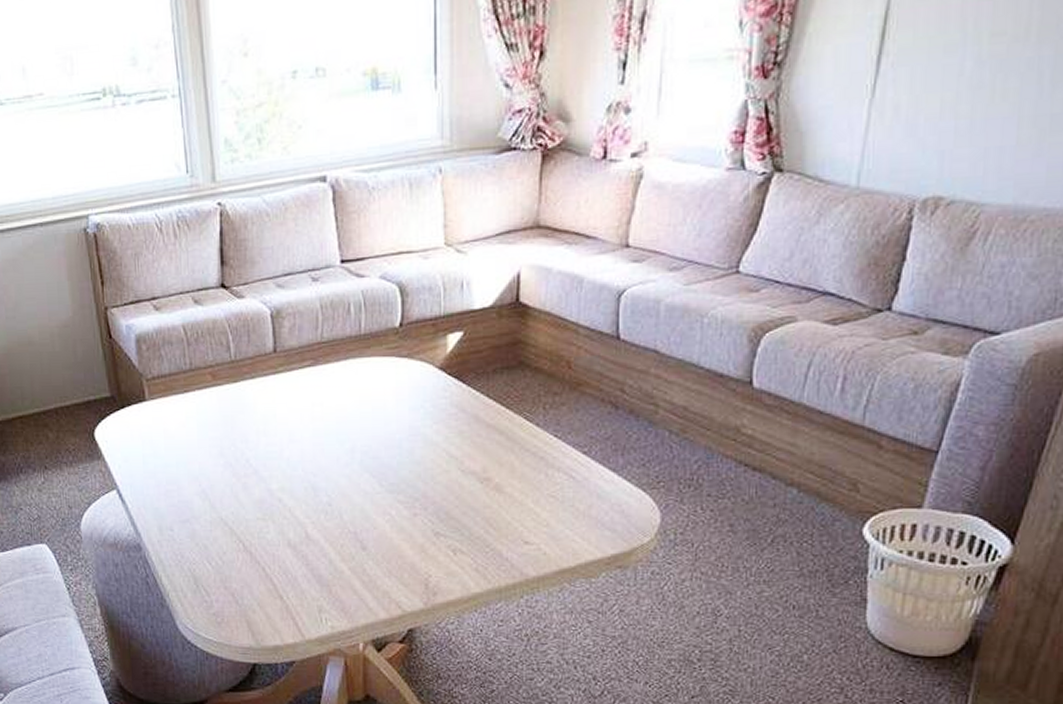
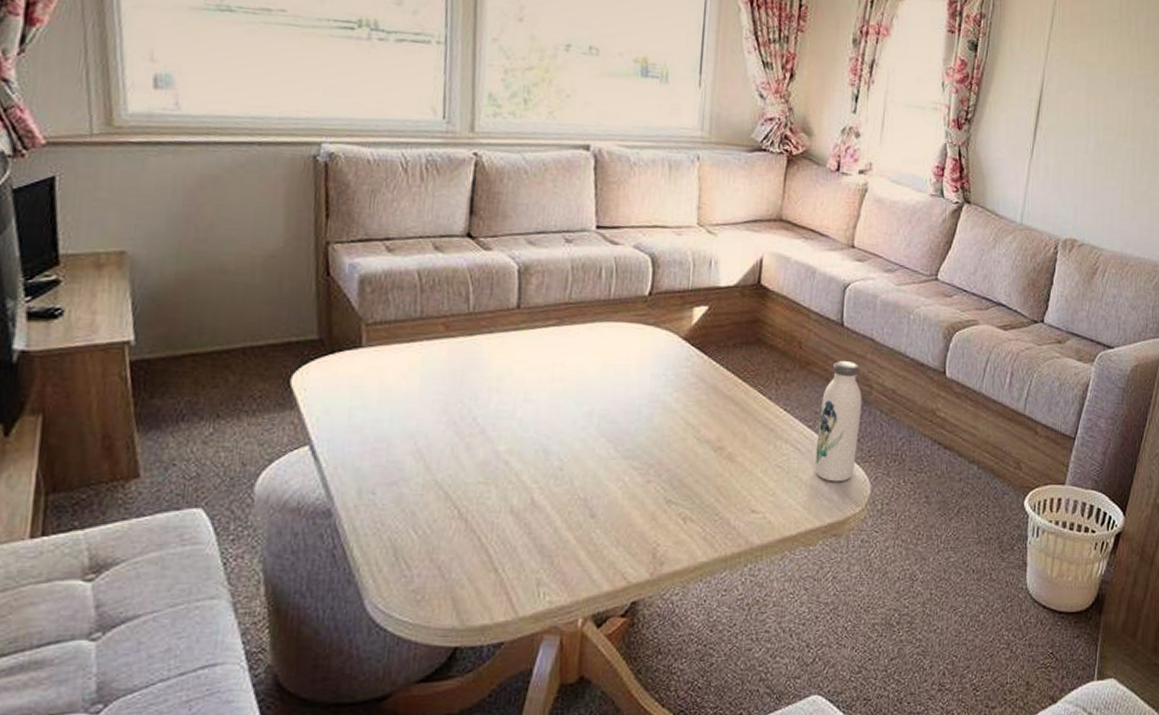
water bottle: none [592,378,646,511] -> present [814,361,862,482]

